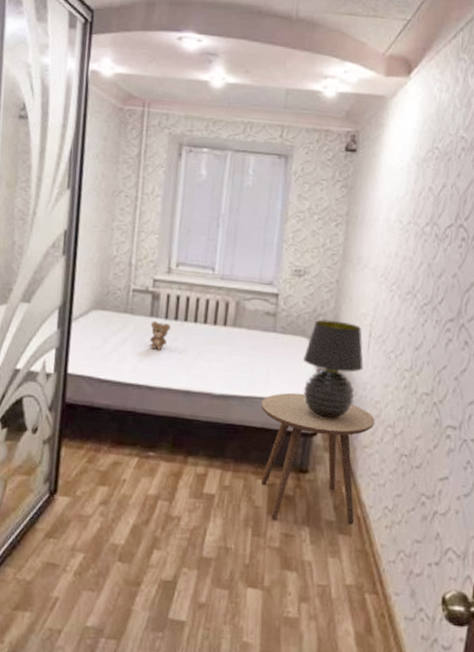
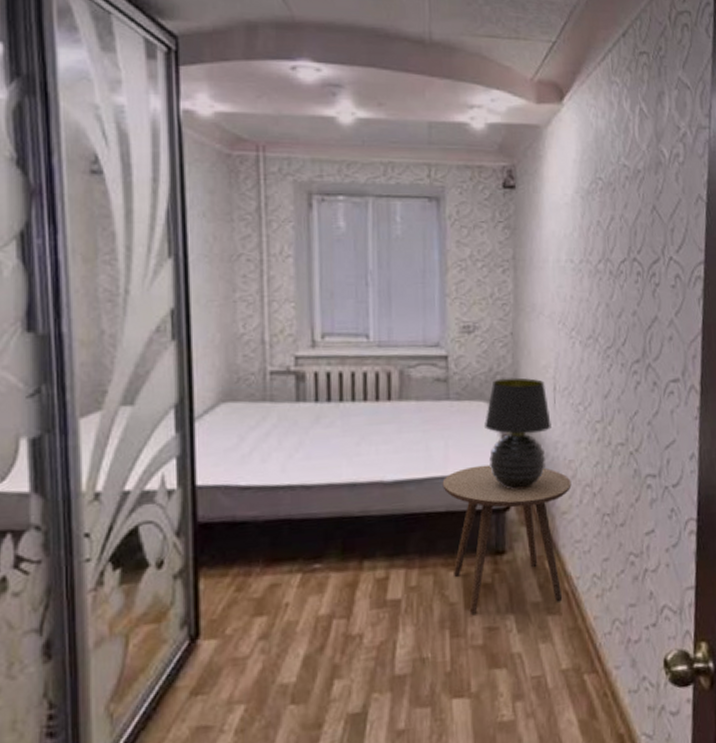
teddy bear: present [149,321,187,352] -> none [297,406,347,441]

